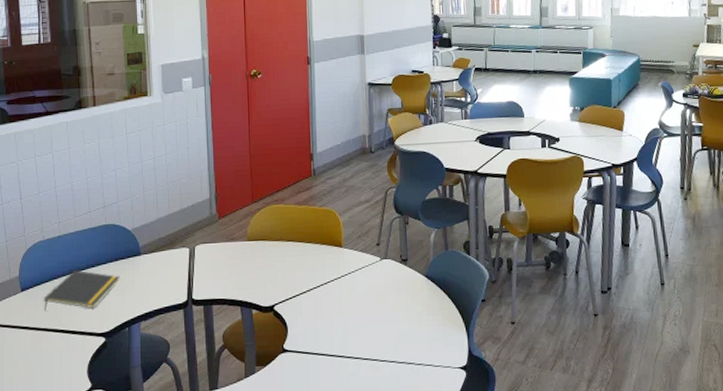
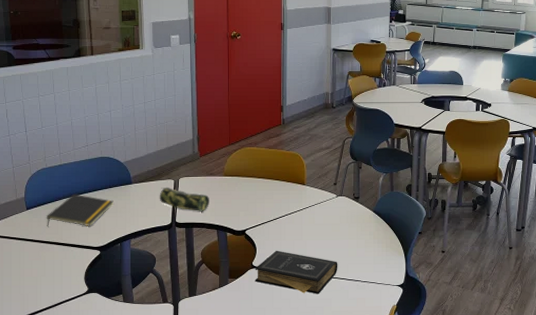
pencil case: none [172,256,231,285] -> present [159,187,209,211]
book: none [286,329,386,382] -> present [255,250,338,294]

